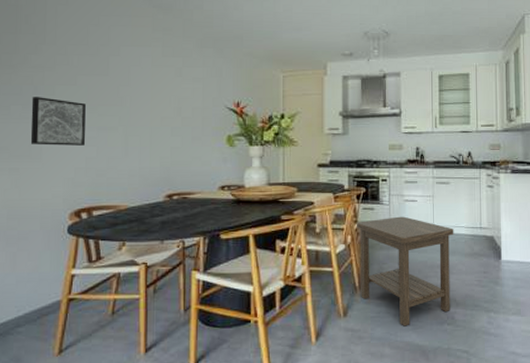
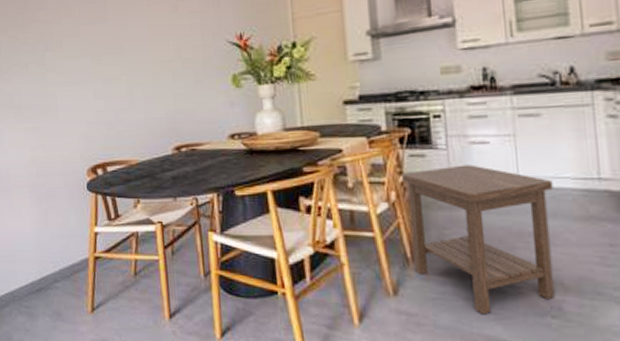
wall art: present [30,97,86,146] -> none [44,52,93,102]

